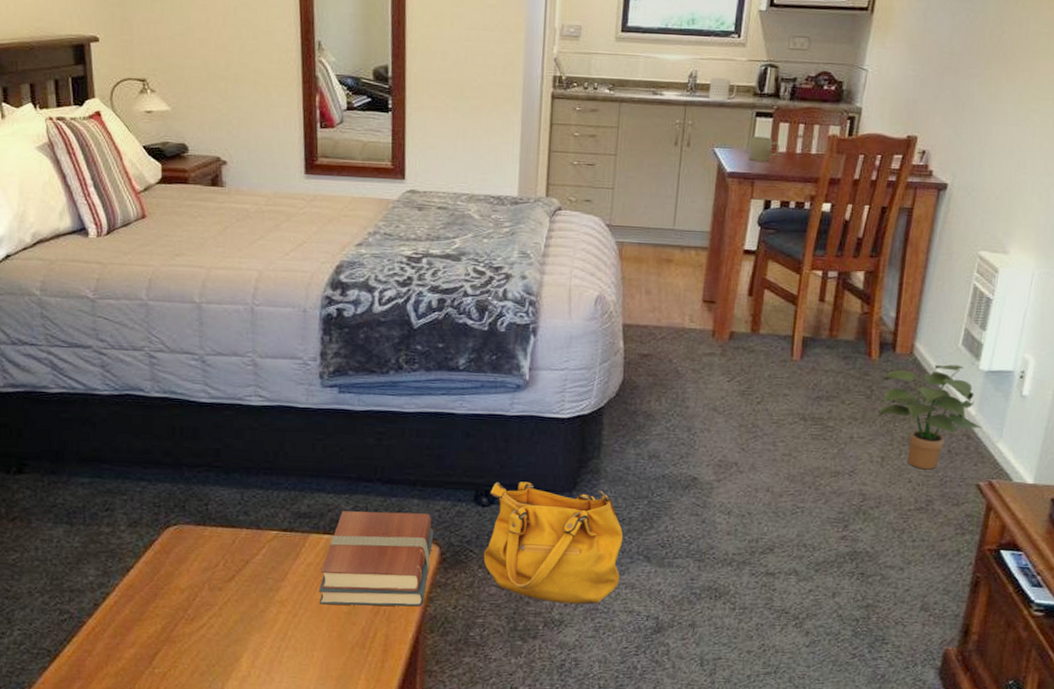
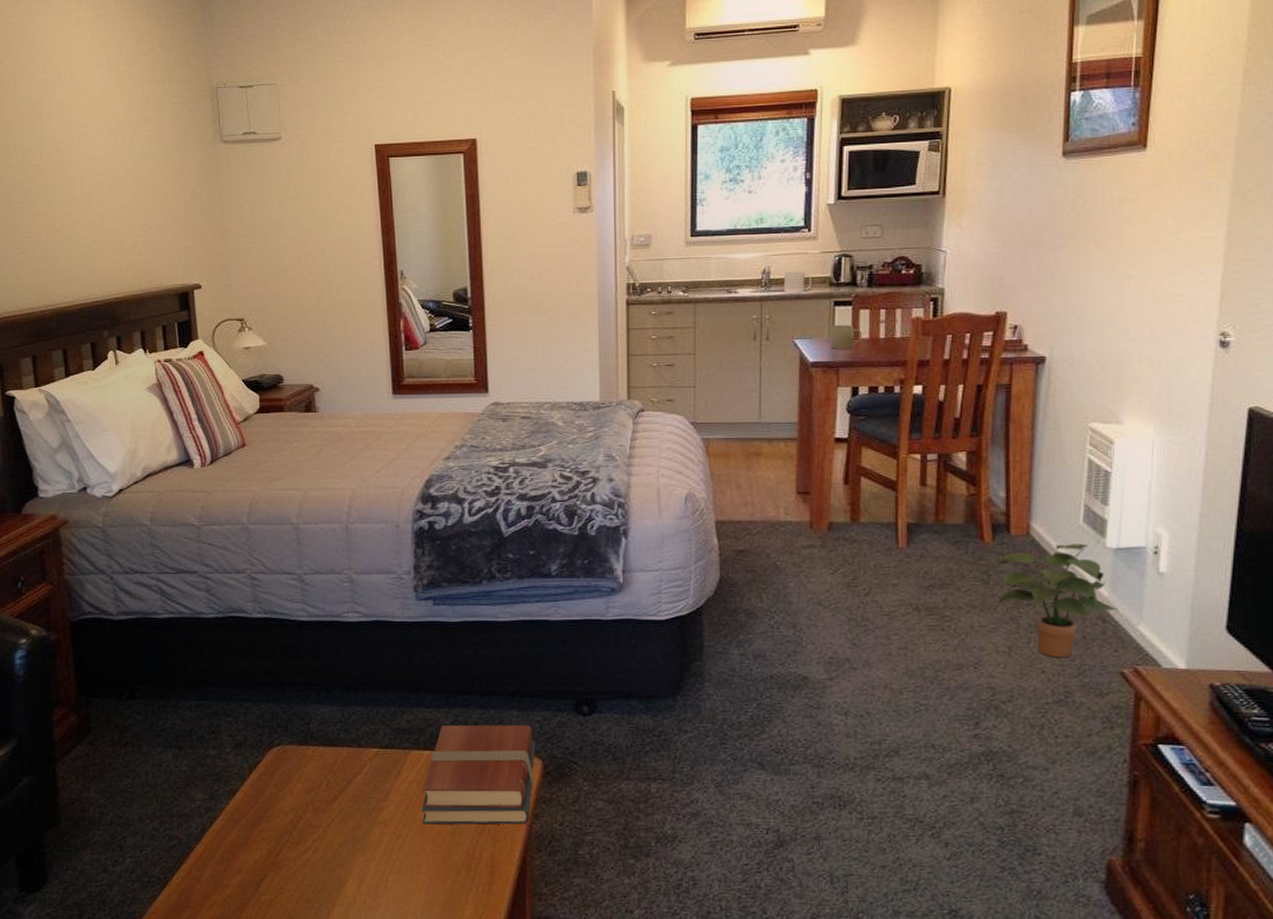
handbag: present [483,482,623,604] -> none [587,688,734,817]

